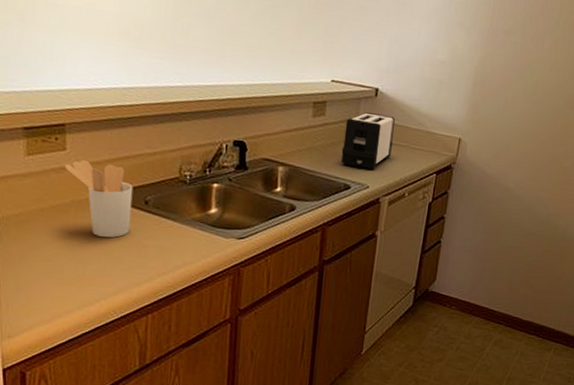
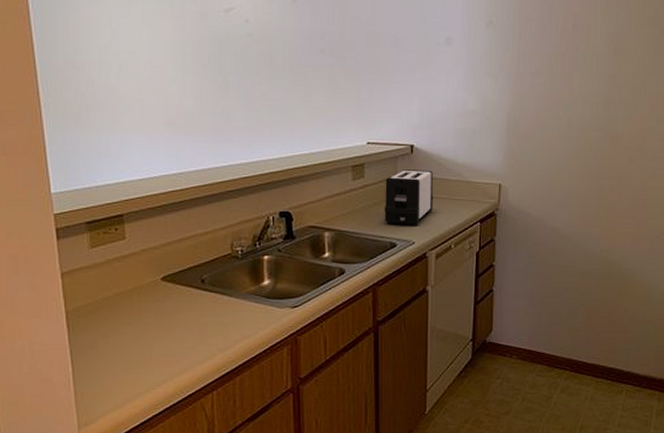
utensil holder: present [64,159,133,238] -> none [125,246,190,320]

